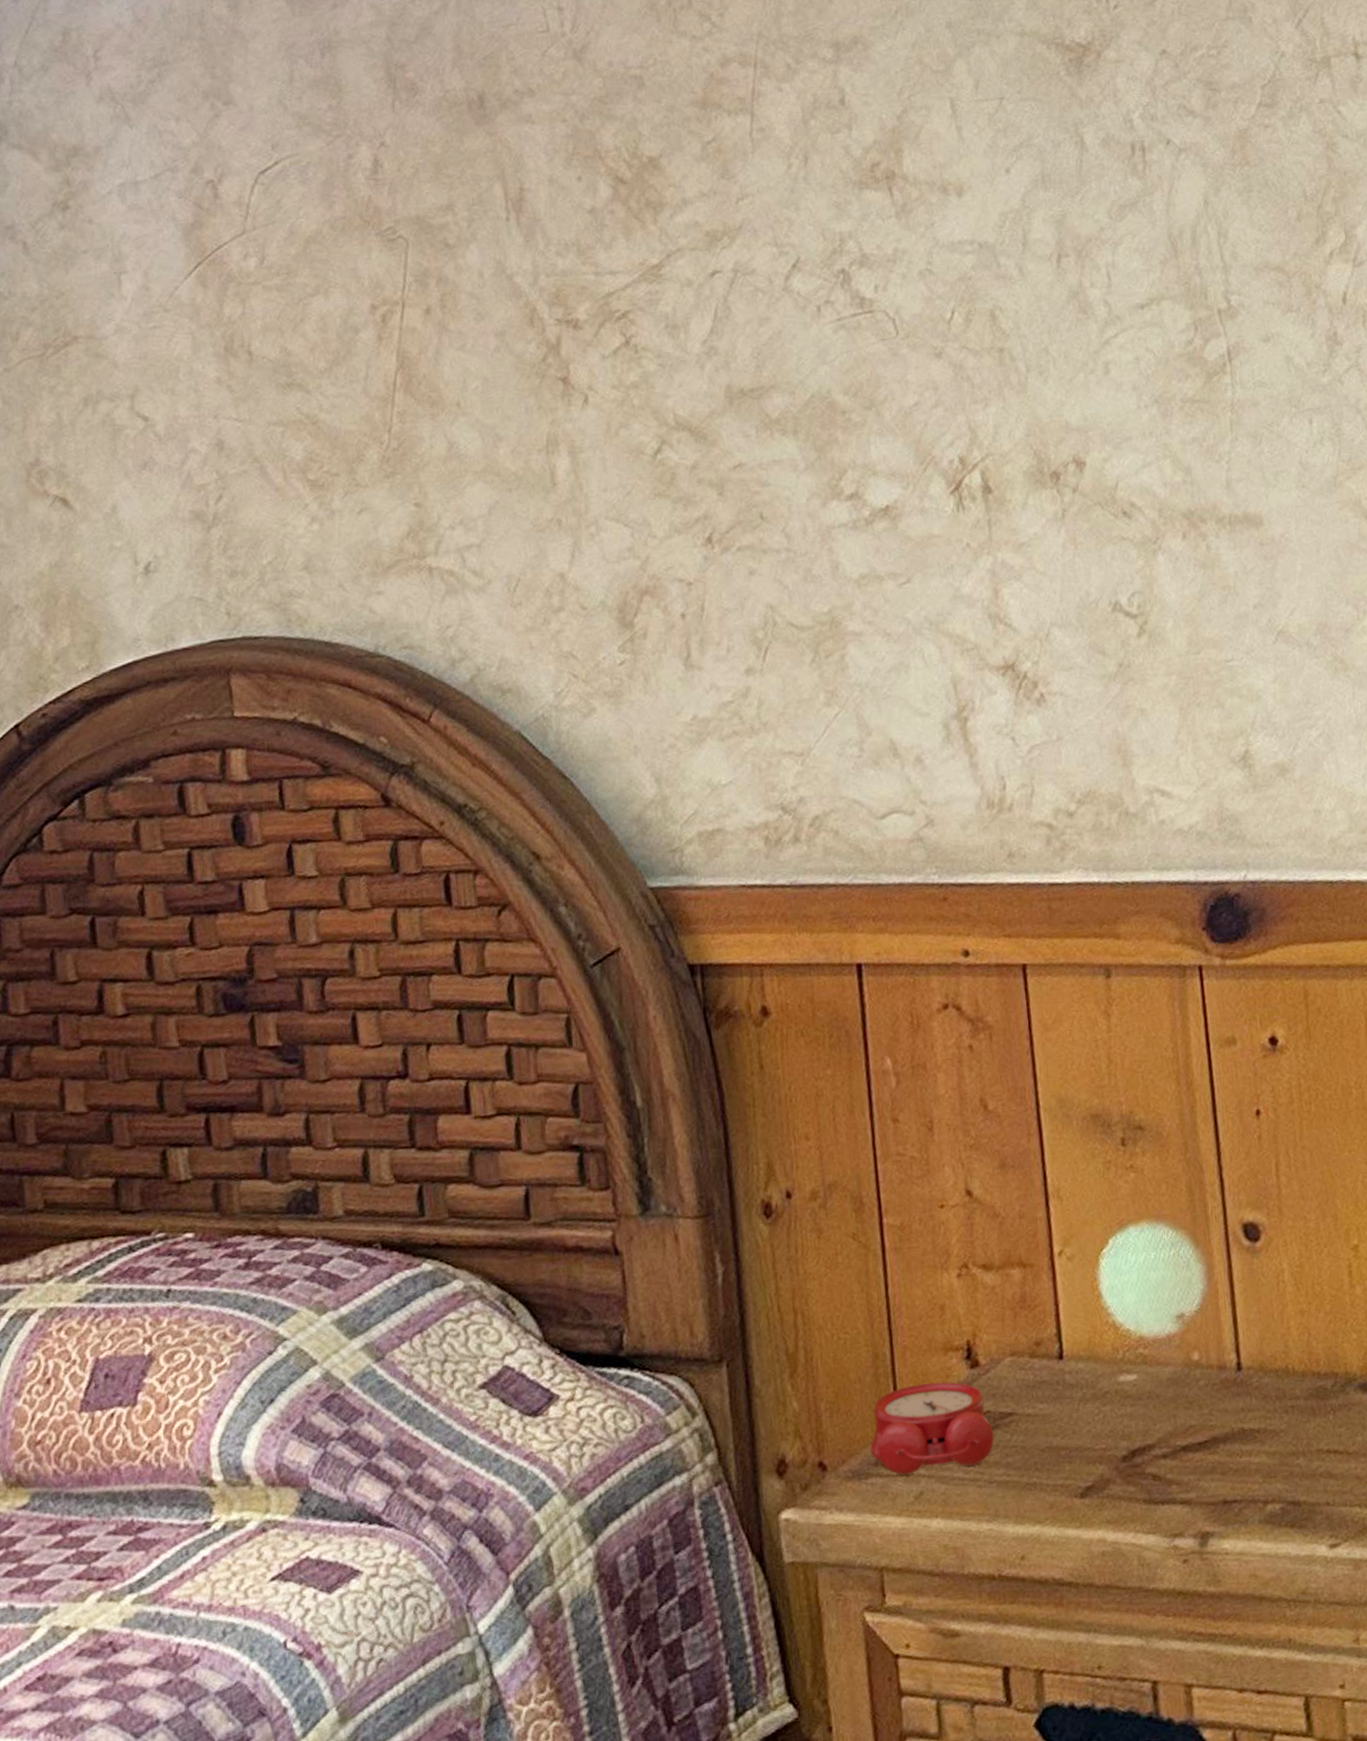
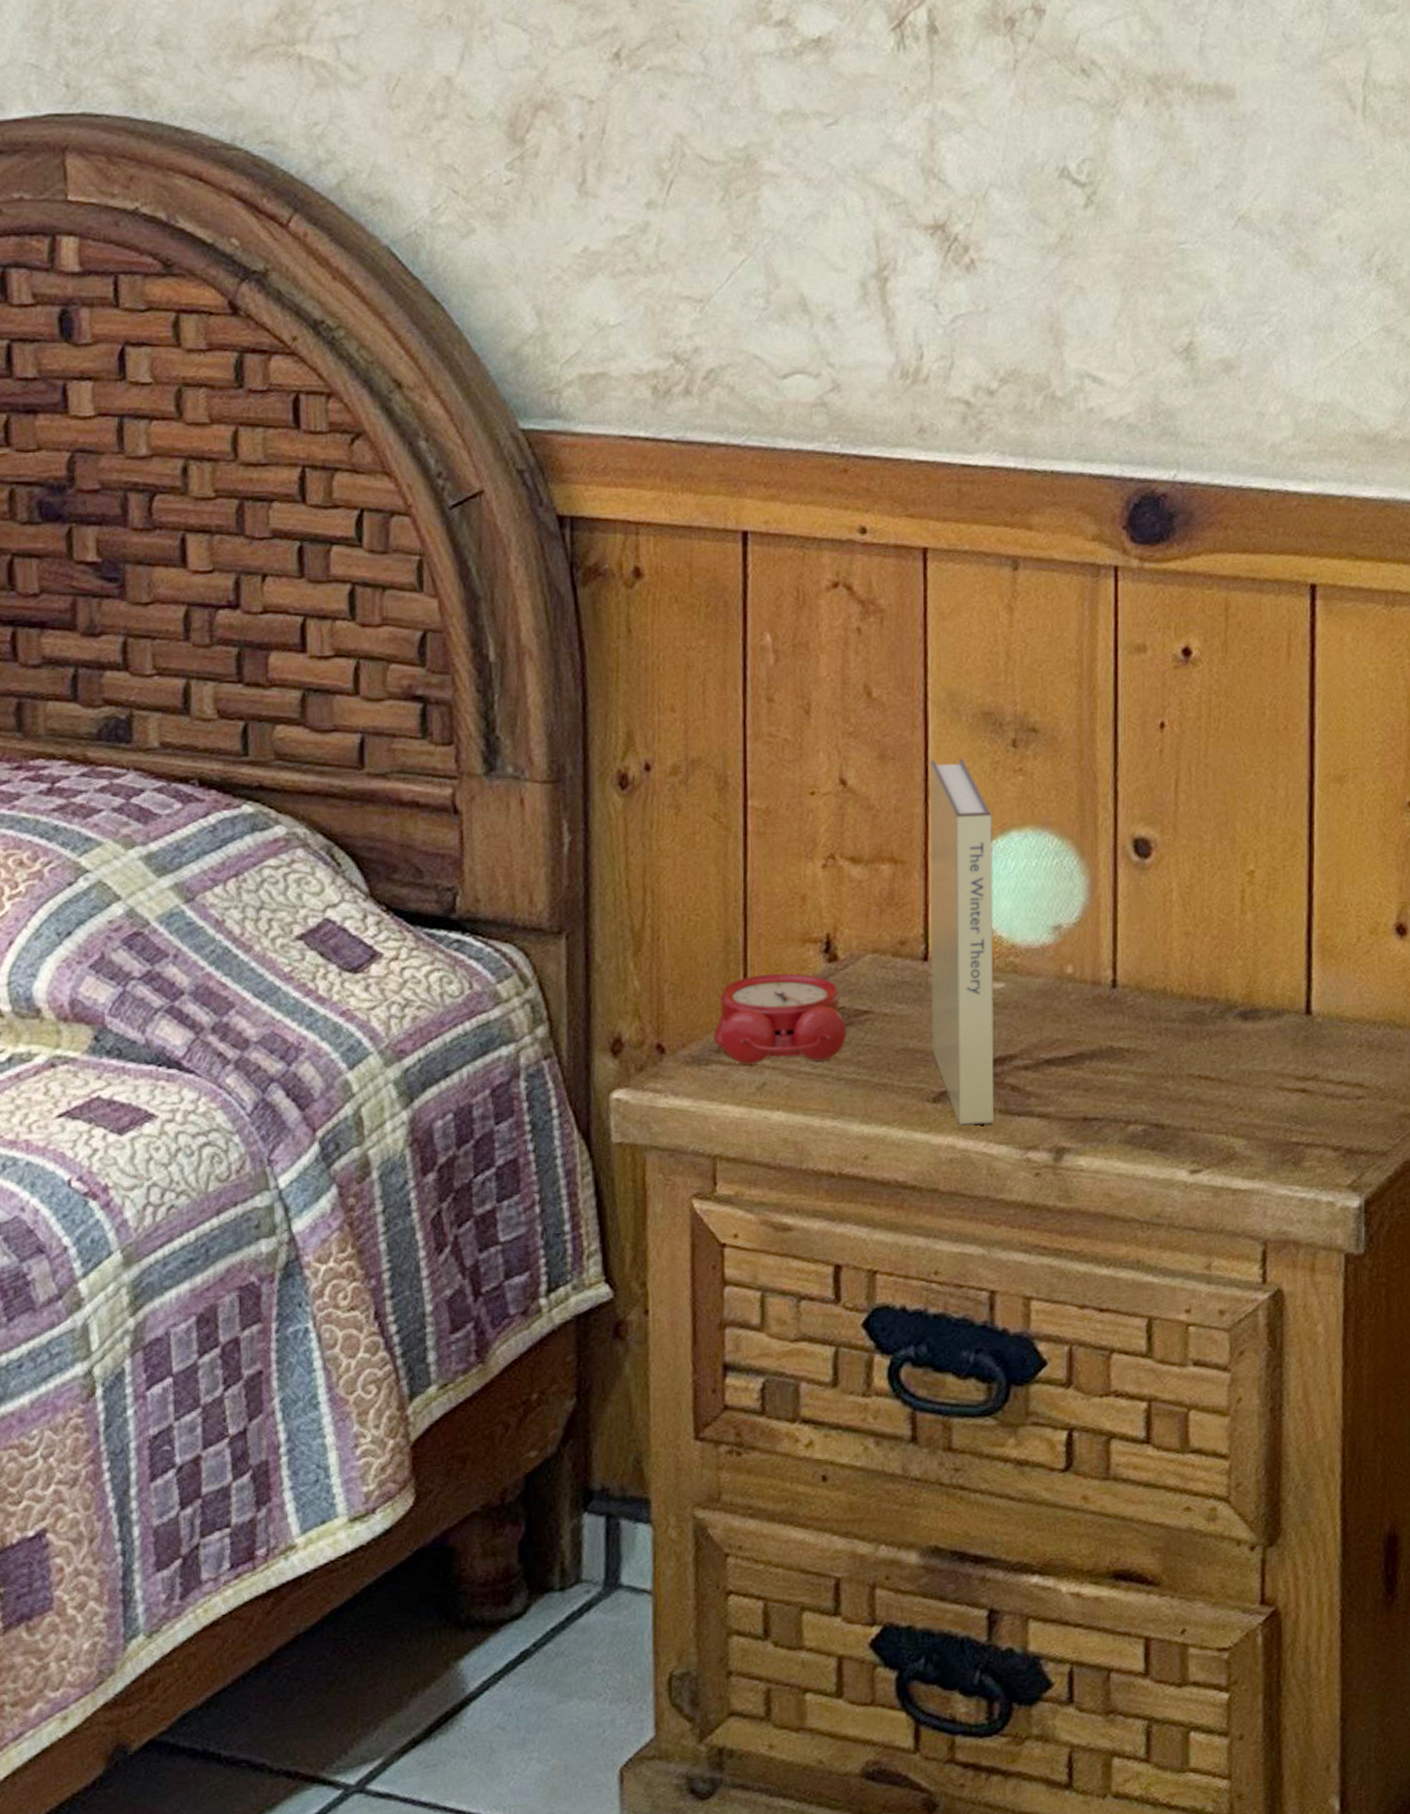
book: none [1046,1160,1140,1519] -> present [929,758,995,1126]

